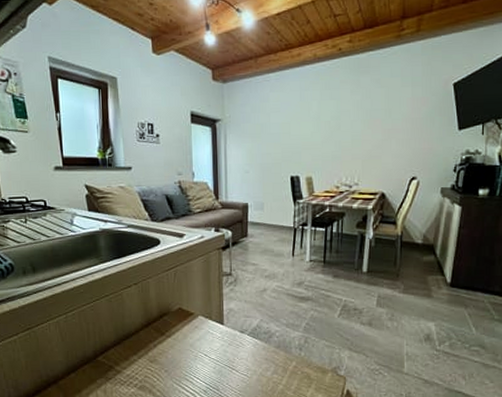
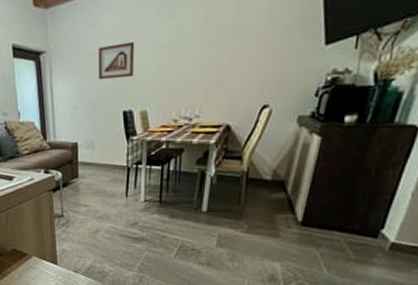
picture frame: none [268,117,302,148] -> present [98,42,135,80]

